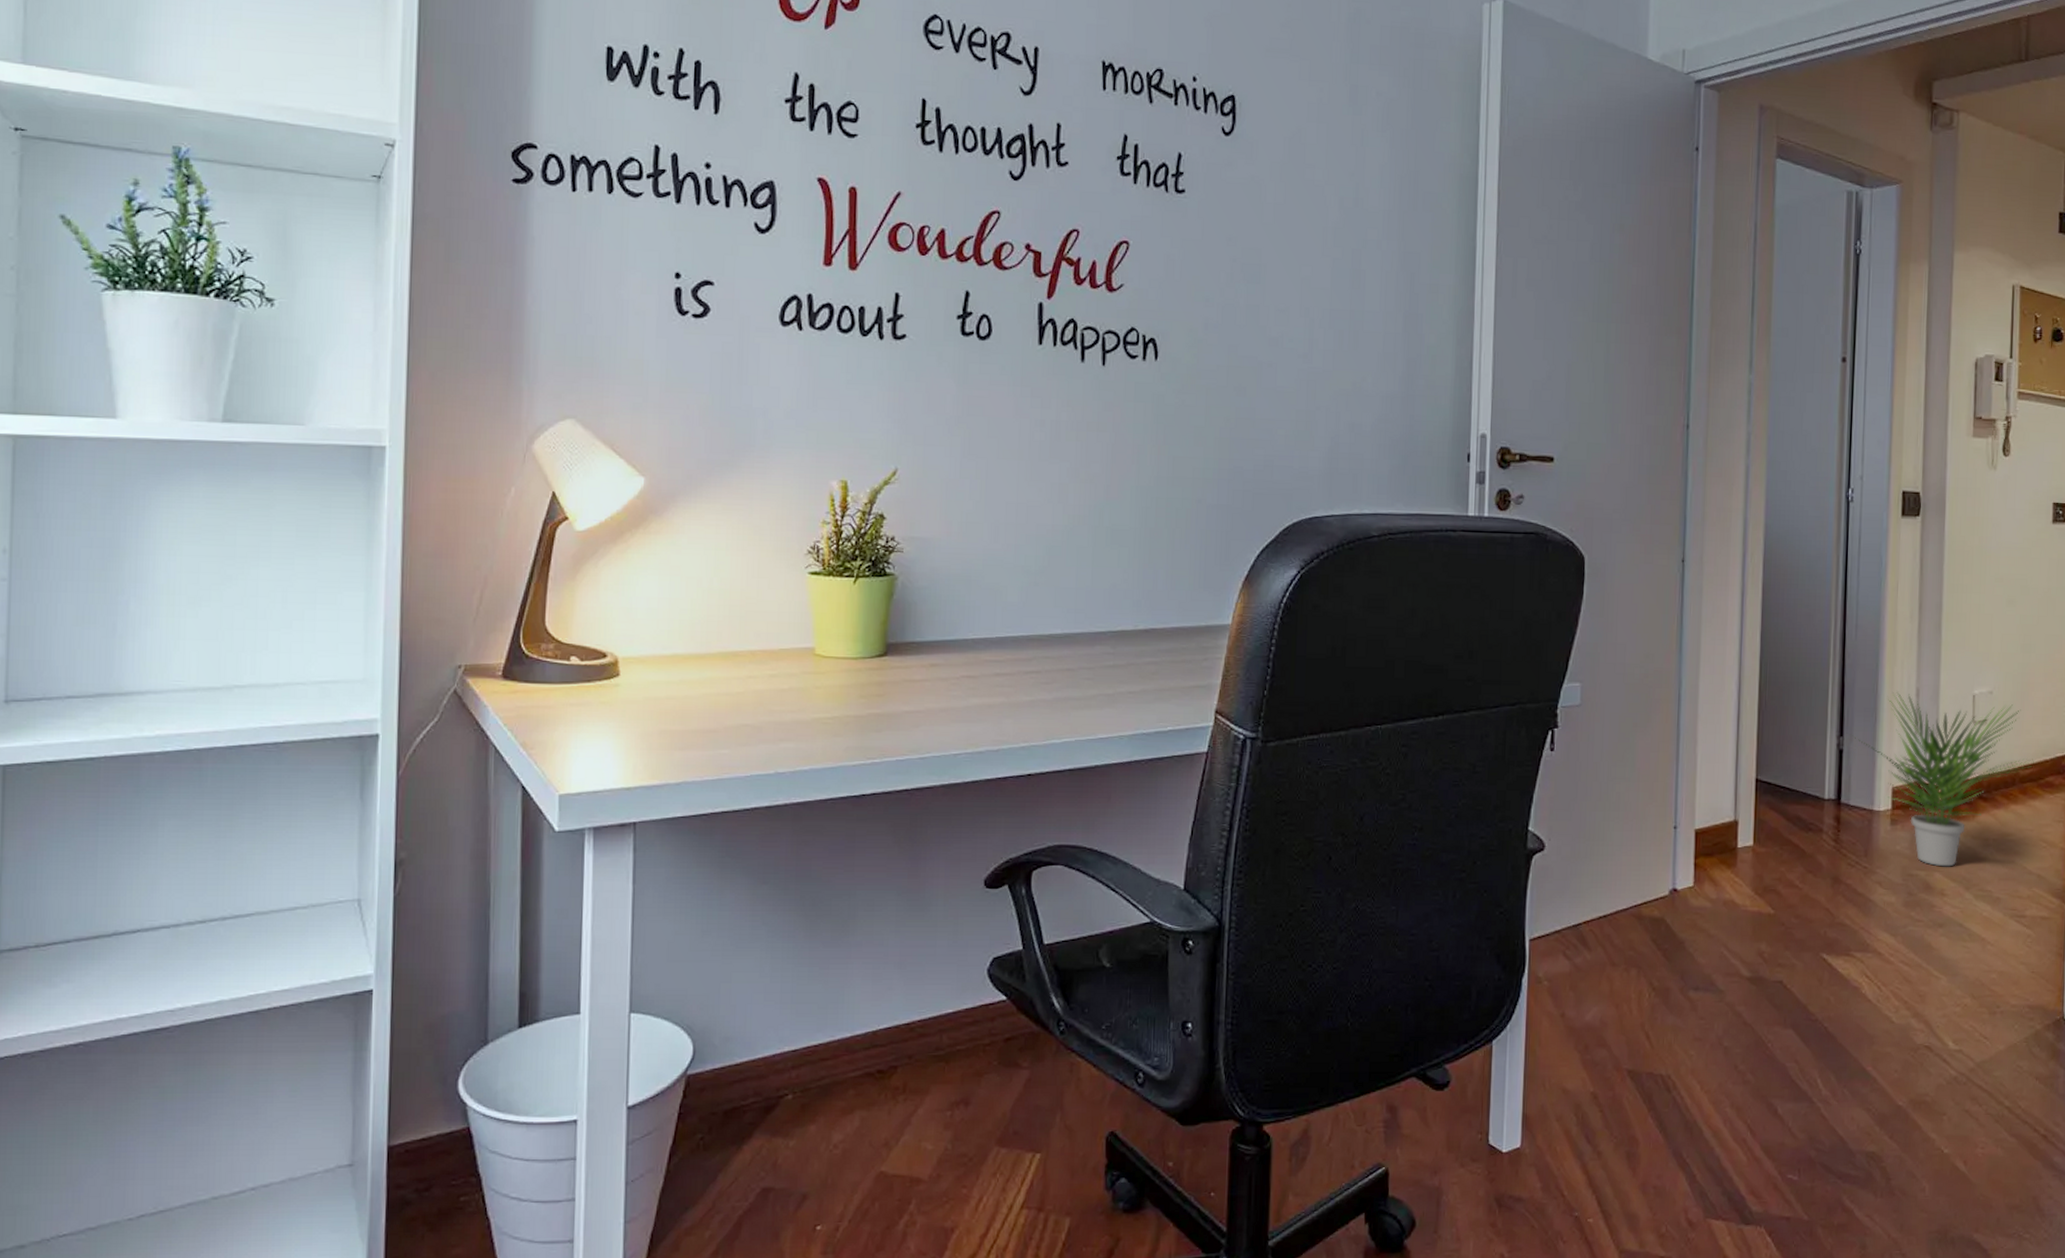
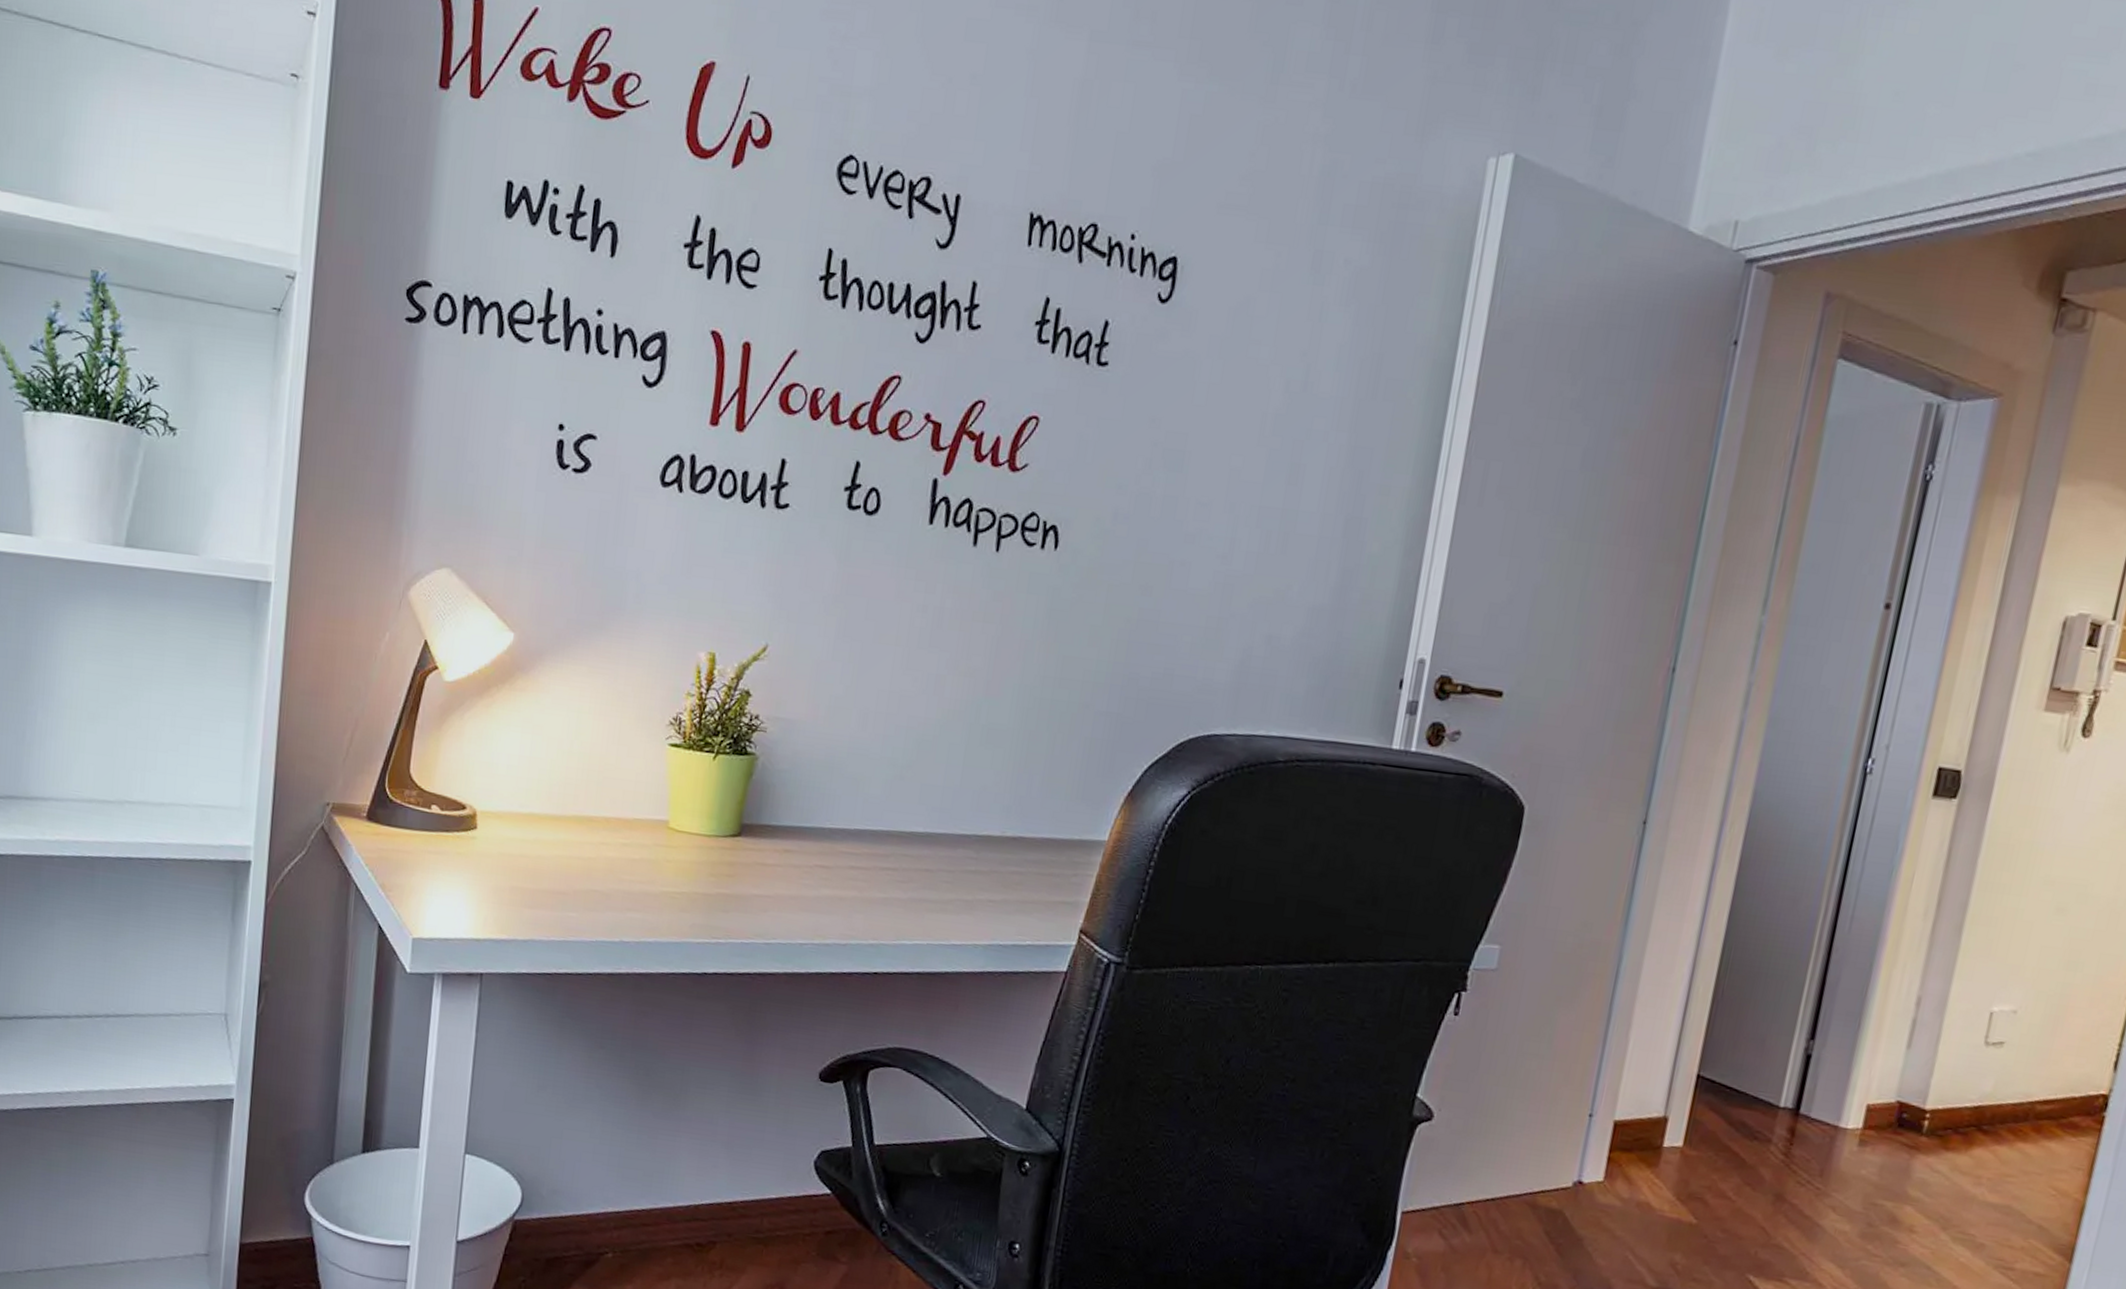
potted plant: present [1847,691,2037,867] -> none [1820,997,2061,1202]

